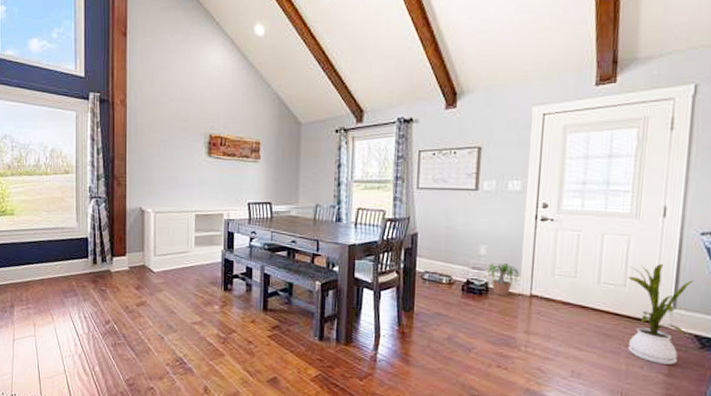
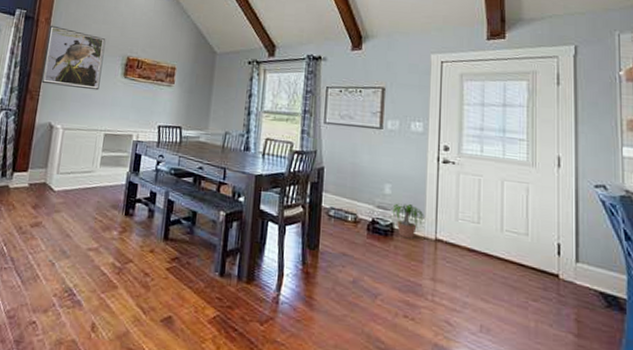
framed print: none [125,107,186,172] -> present [41,25,106,91]
house plant: present [627,264,694,365] -> none [529,214,593,324]

